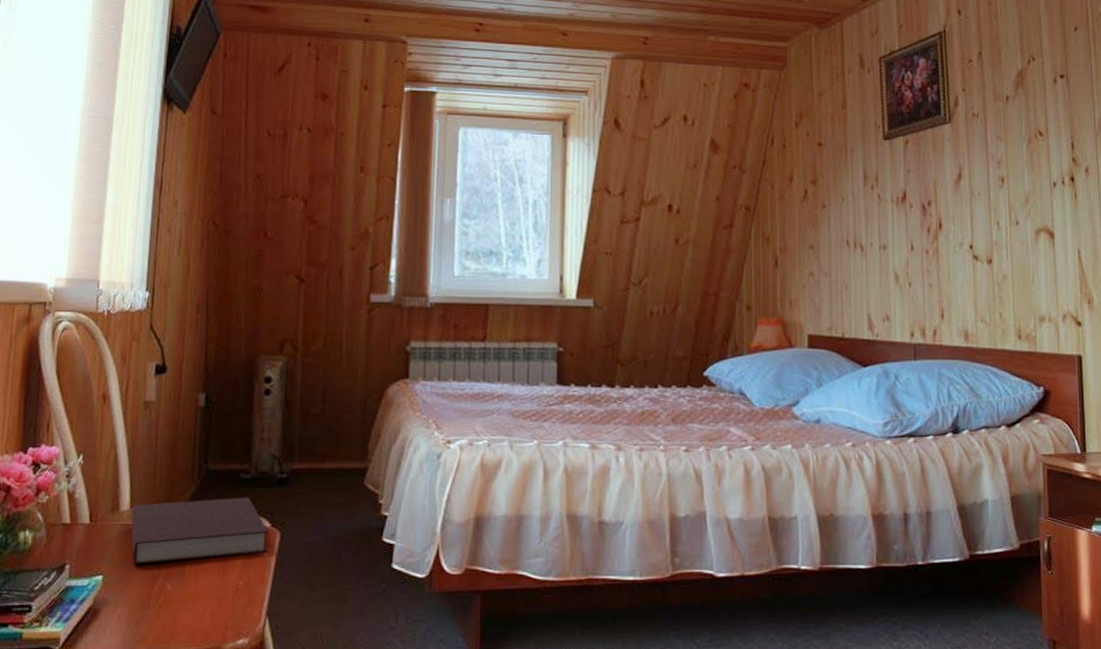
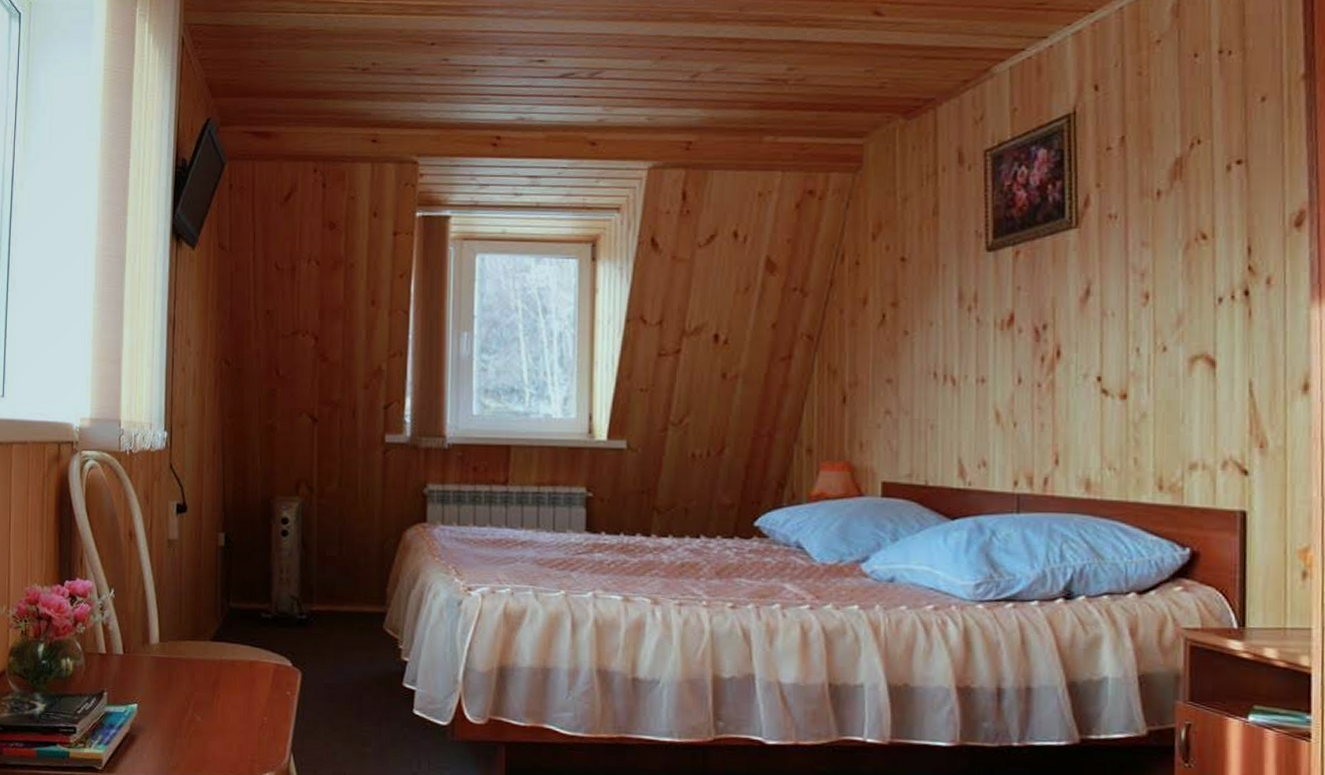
notebook: present [131,497,268,565] -> none [160,636,290,696]

